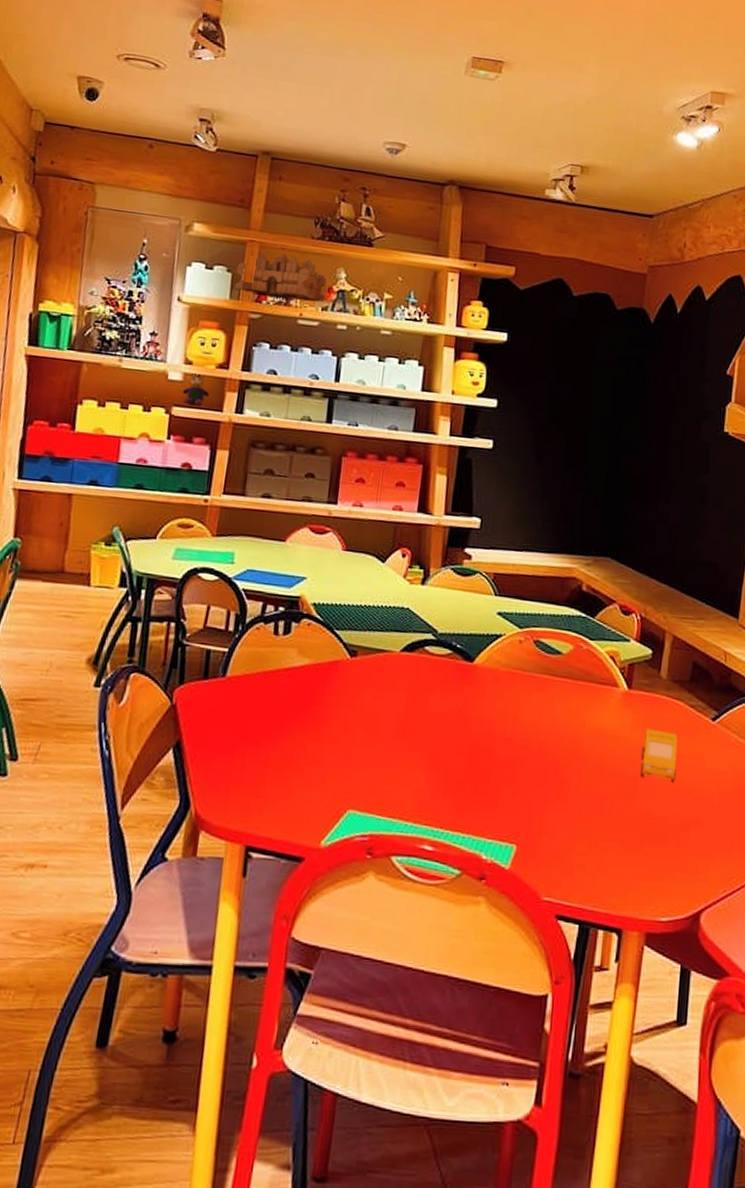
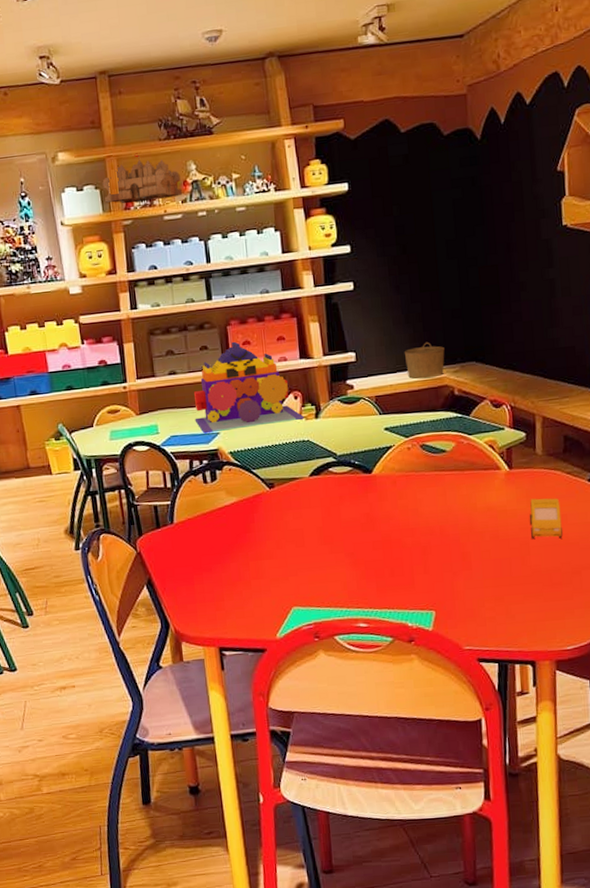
stuffed toy: present [182,373,209,406] -> none [84,283,106,312]
toy building set: none [280,475,409,582] -> present [193,341,304,434]
basket: none [534,524,580,567] -> present [404,341,445,380]

